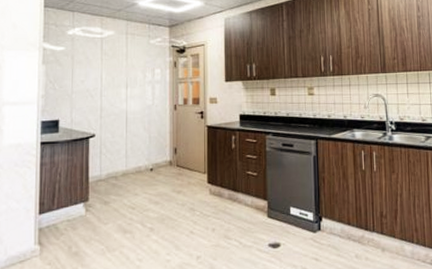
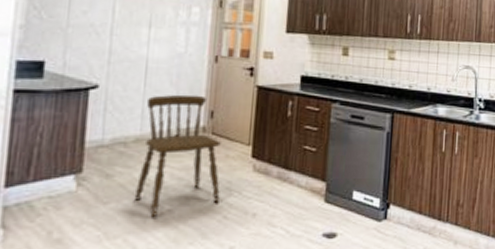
dining chair: none [125,136,186,234] -> present [133,94,221,218]

